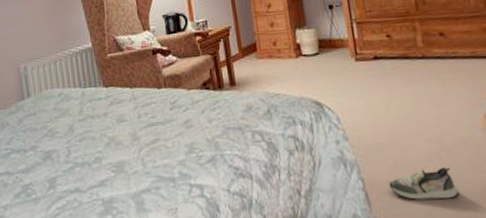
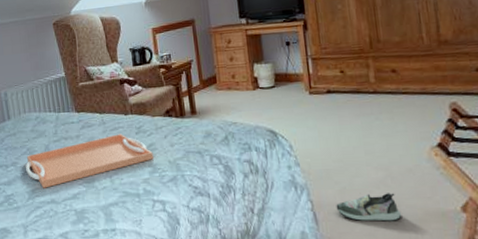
serving tray: none [47,110,190,175] -> present [26,134,154,188]

